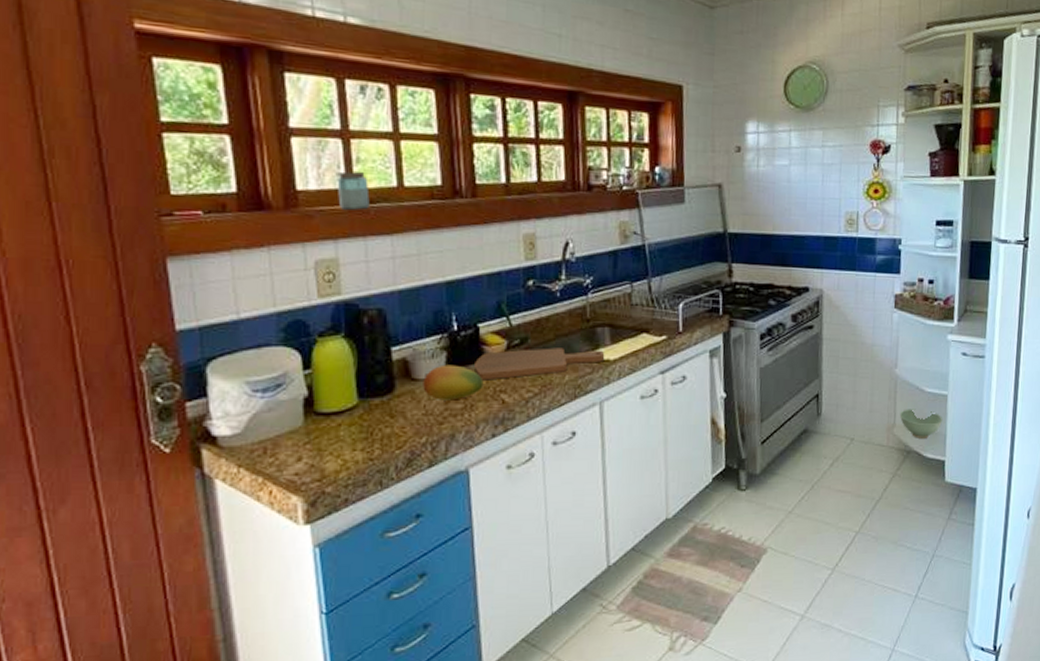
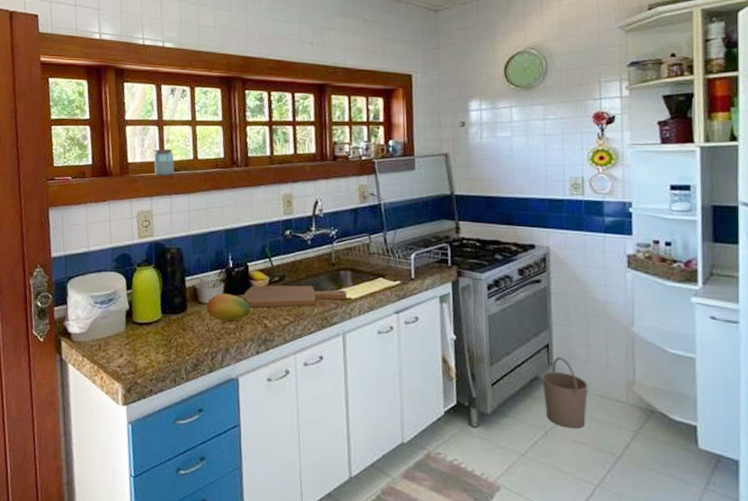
bucket: none [811,406,854,479] -> present [542,357,588,429]
bowl: present [899,409,943,438] -> none [639,368,692,400]

